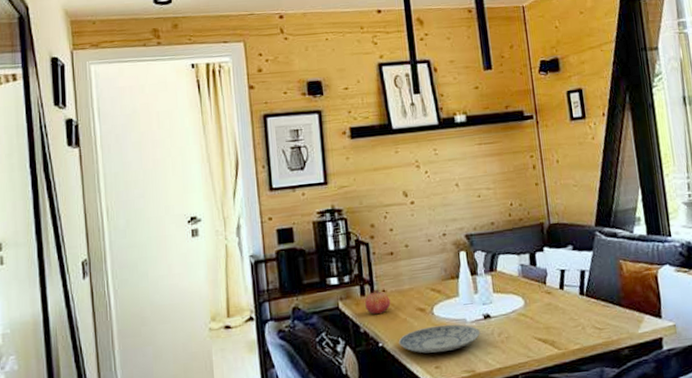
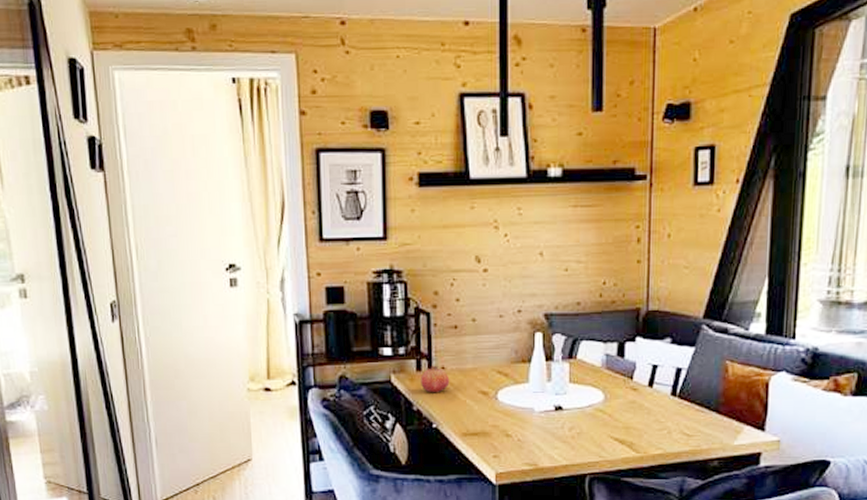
plate: present [398,324,481,354] -> none [454,412,549,442]

